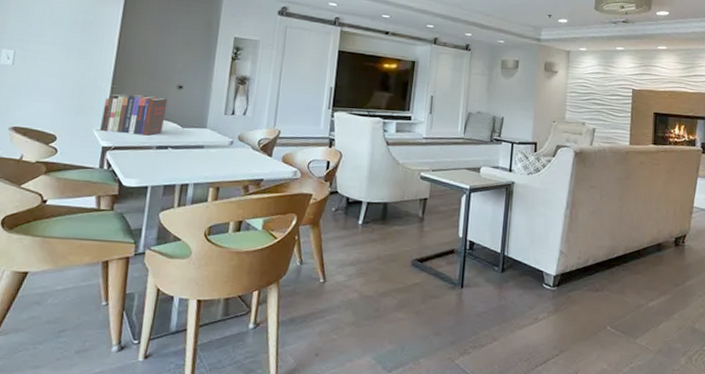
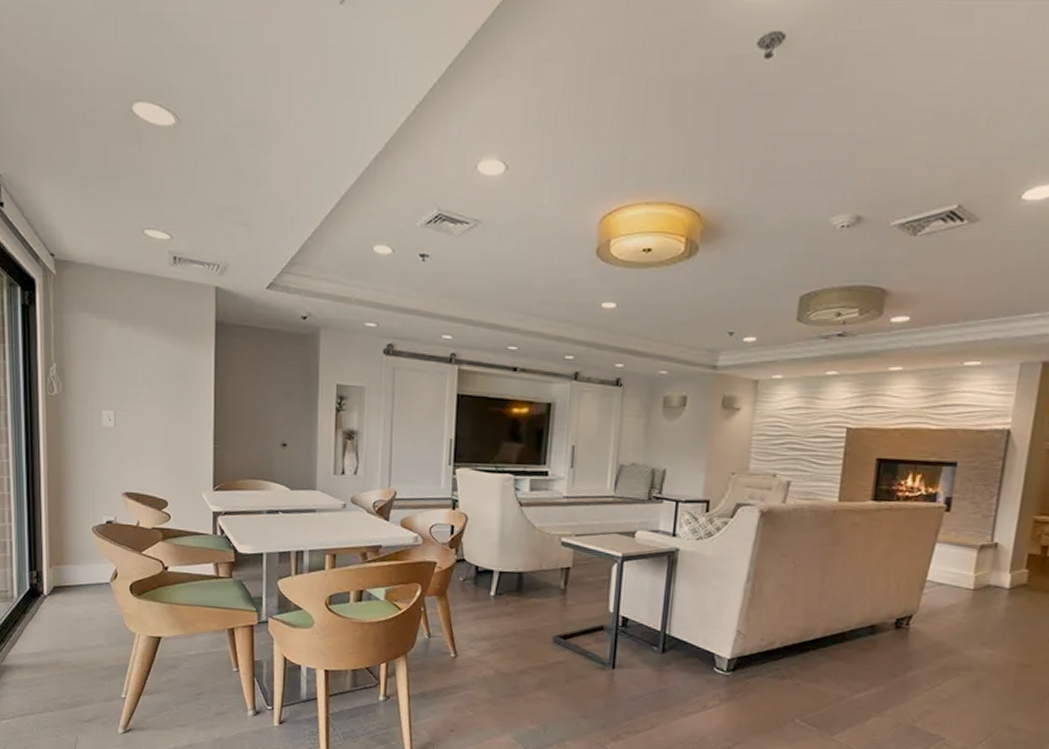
books: present [100,94,168,136] -> none [209,454,273,499]

